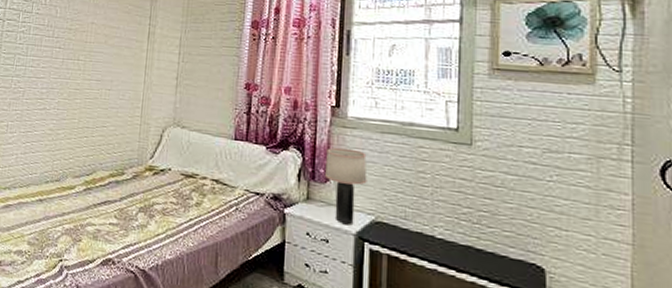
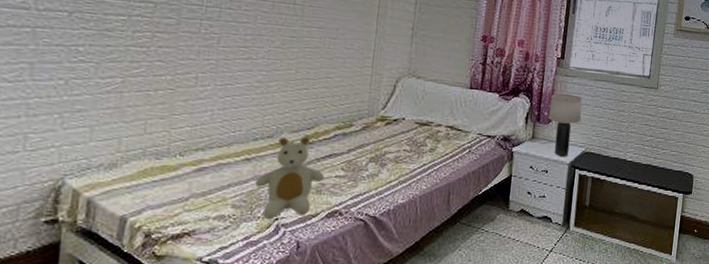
stuffed bear: none [45,181,101,259] -> present [255,136,325,218]

